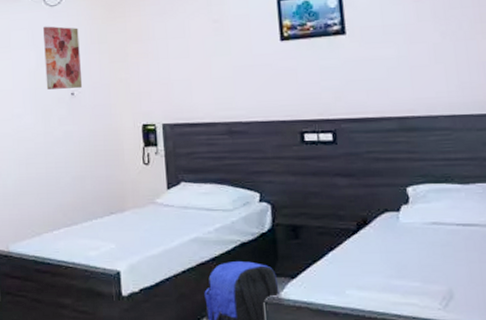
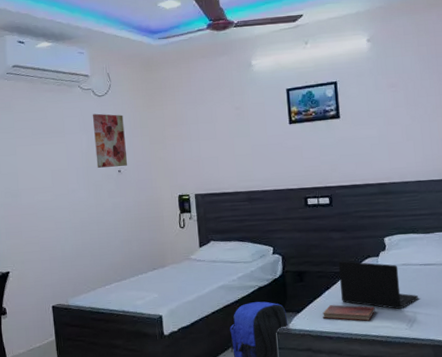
diary: none [325,271,396,295] -> present [322,305,375,321]
laptop: none [344,215,455,283] -> present [338,261,418,310]

